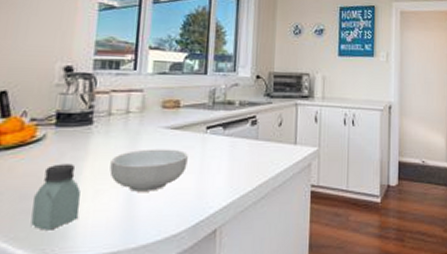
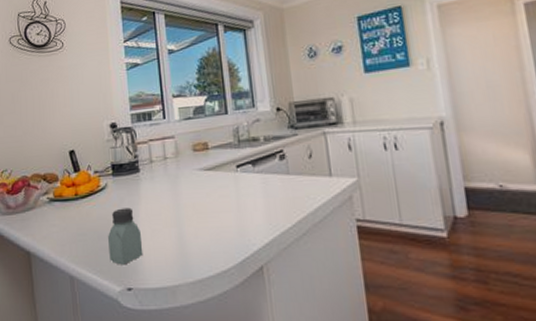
cereal bowl: present [109,149,188,192] -> none [159,189,225,231]

